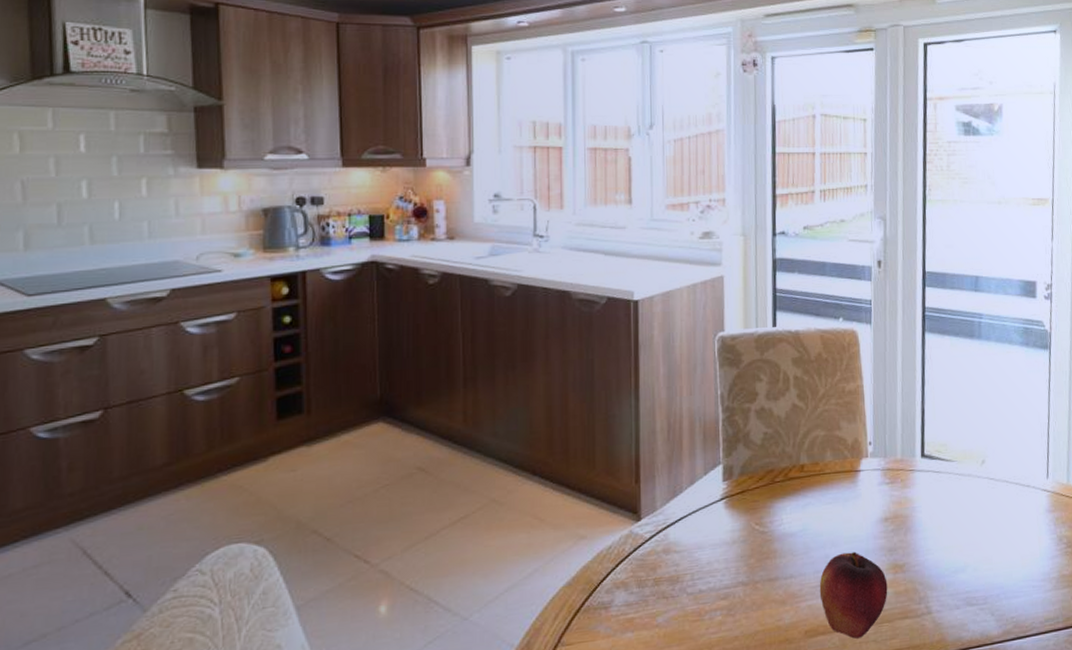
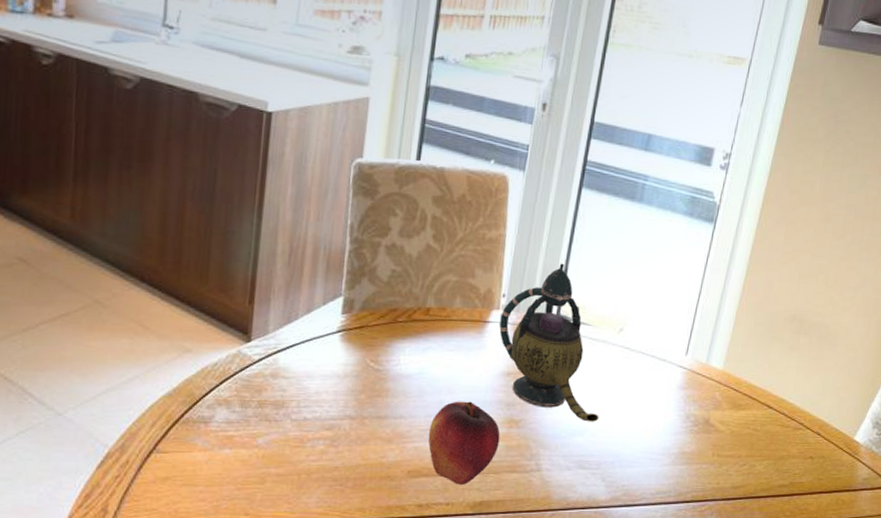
teapot: none [870,405,978,557] -> present [499,263,599,422]

